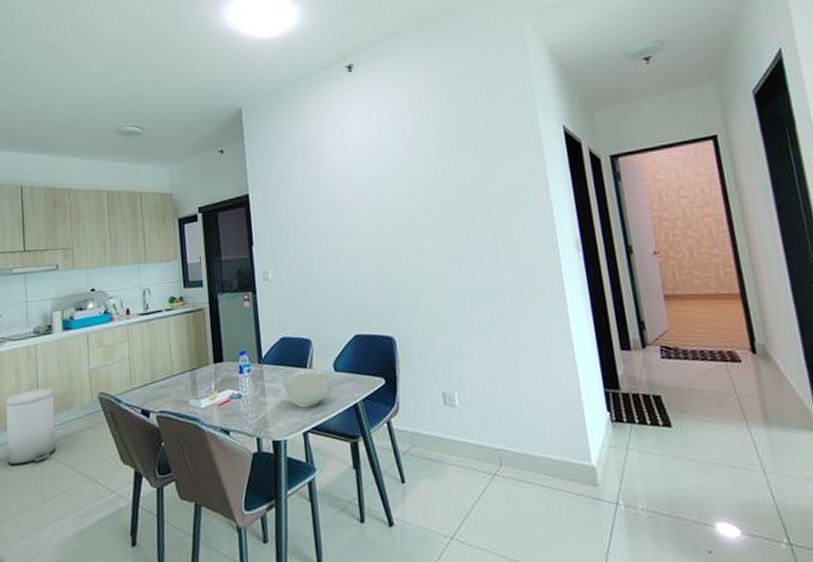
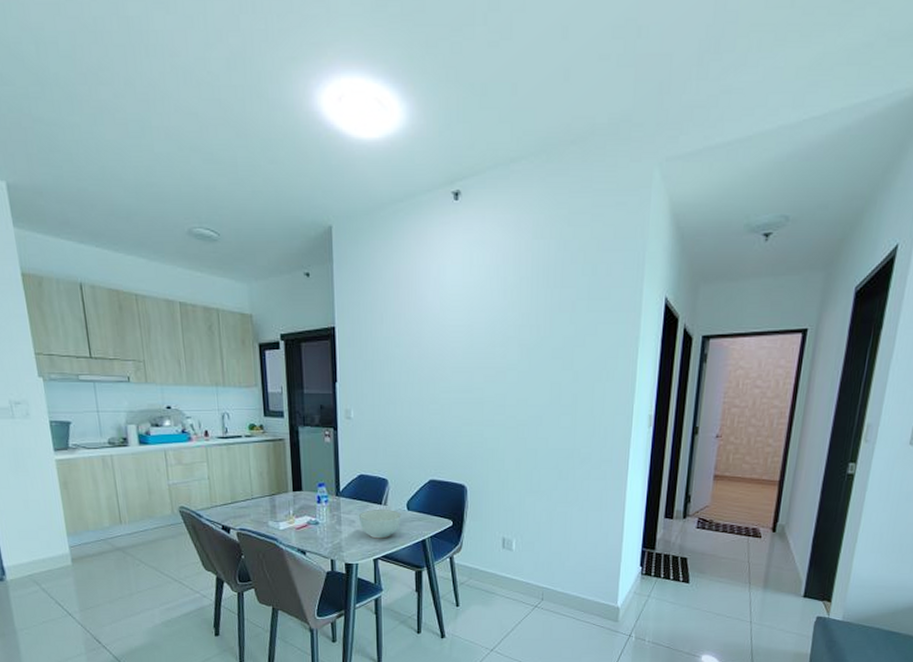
pedal bin: present [6,387,56,466] -> none [85,496,139,563]

